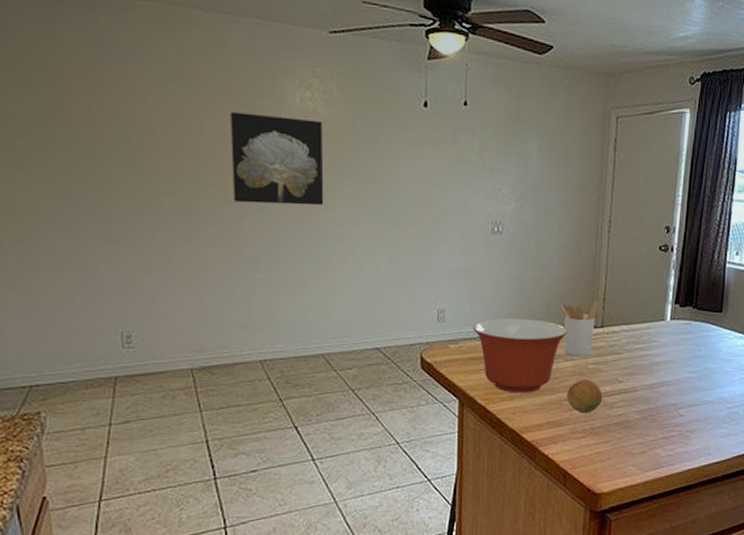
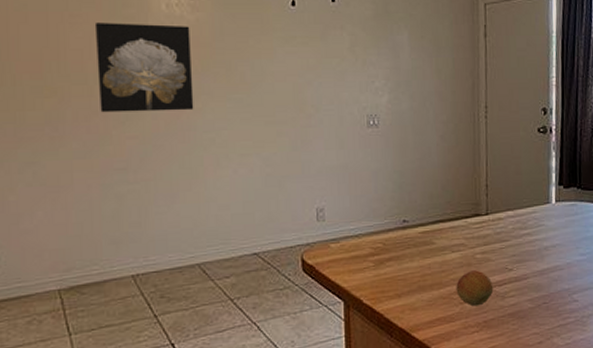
mixing bowl: present [473,319,568,393] -> none [355,211,452,290]
utensil holder: present [559,300,600,357] -> none [441,187,483,247]

